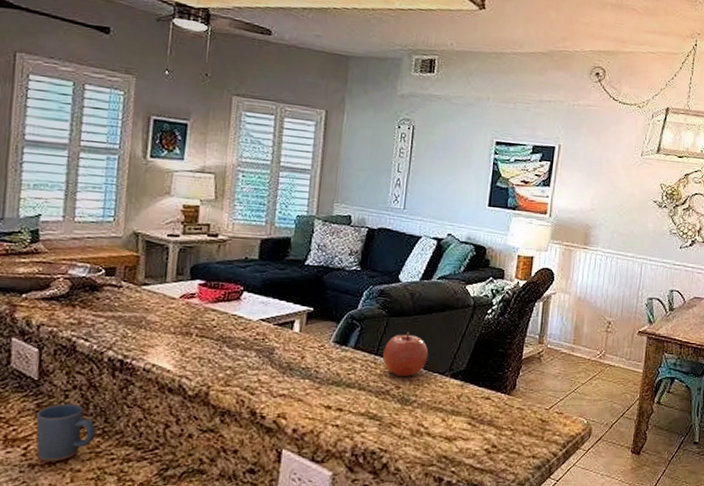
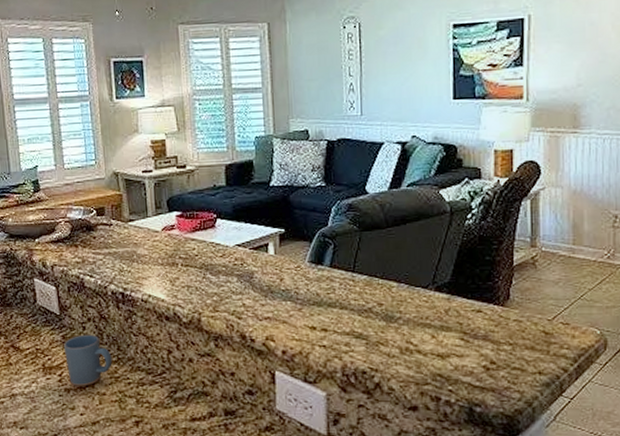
fruit: present [383,332,429,377] -> none [360,245,408,294]

